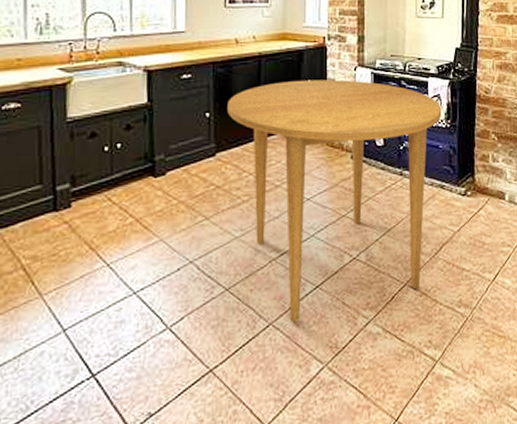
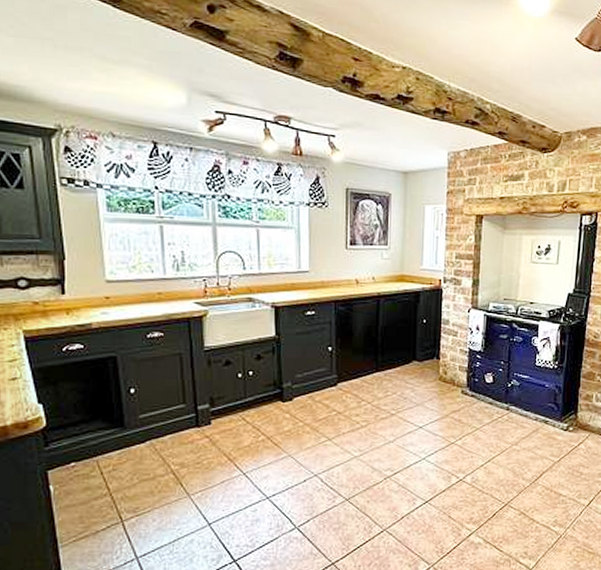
dining table: present [227,80,442,323] -> none [348,320,551,530]

